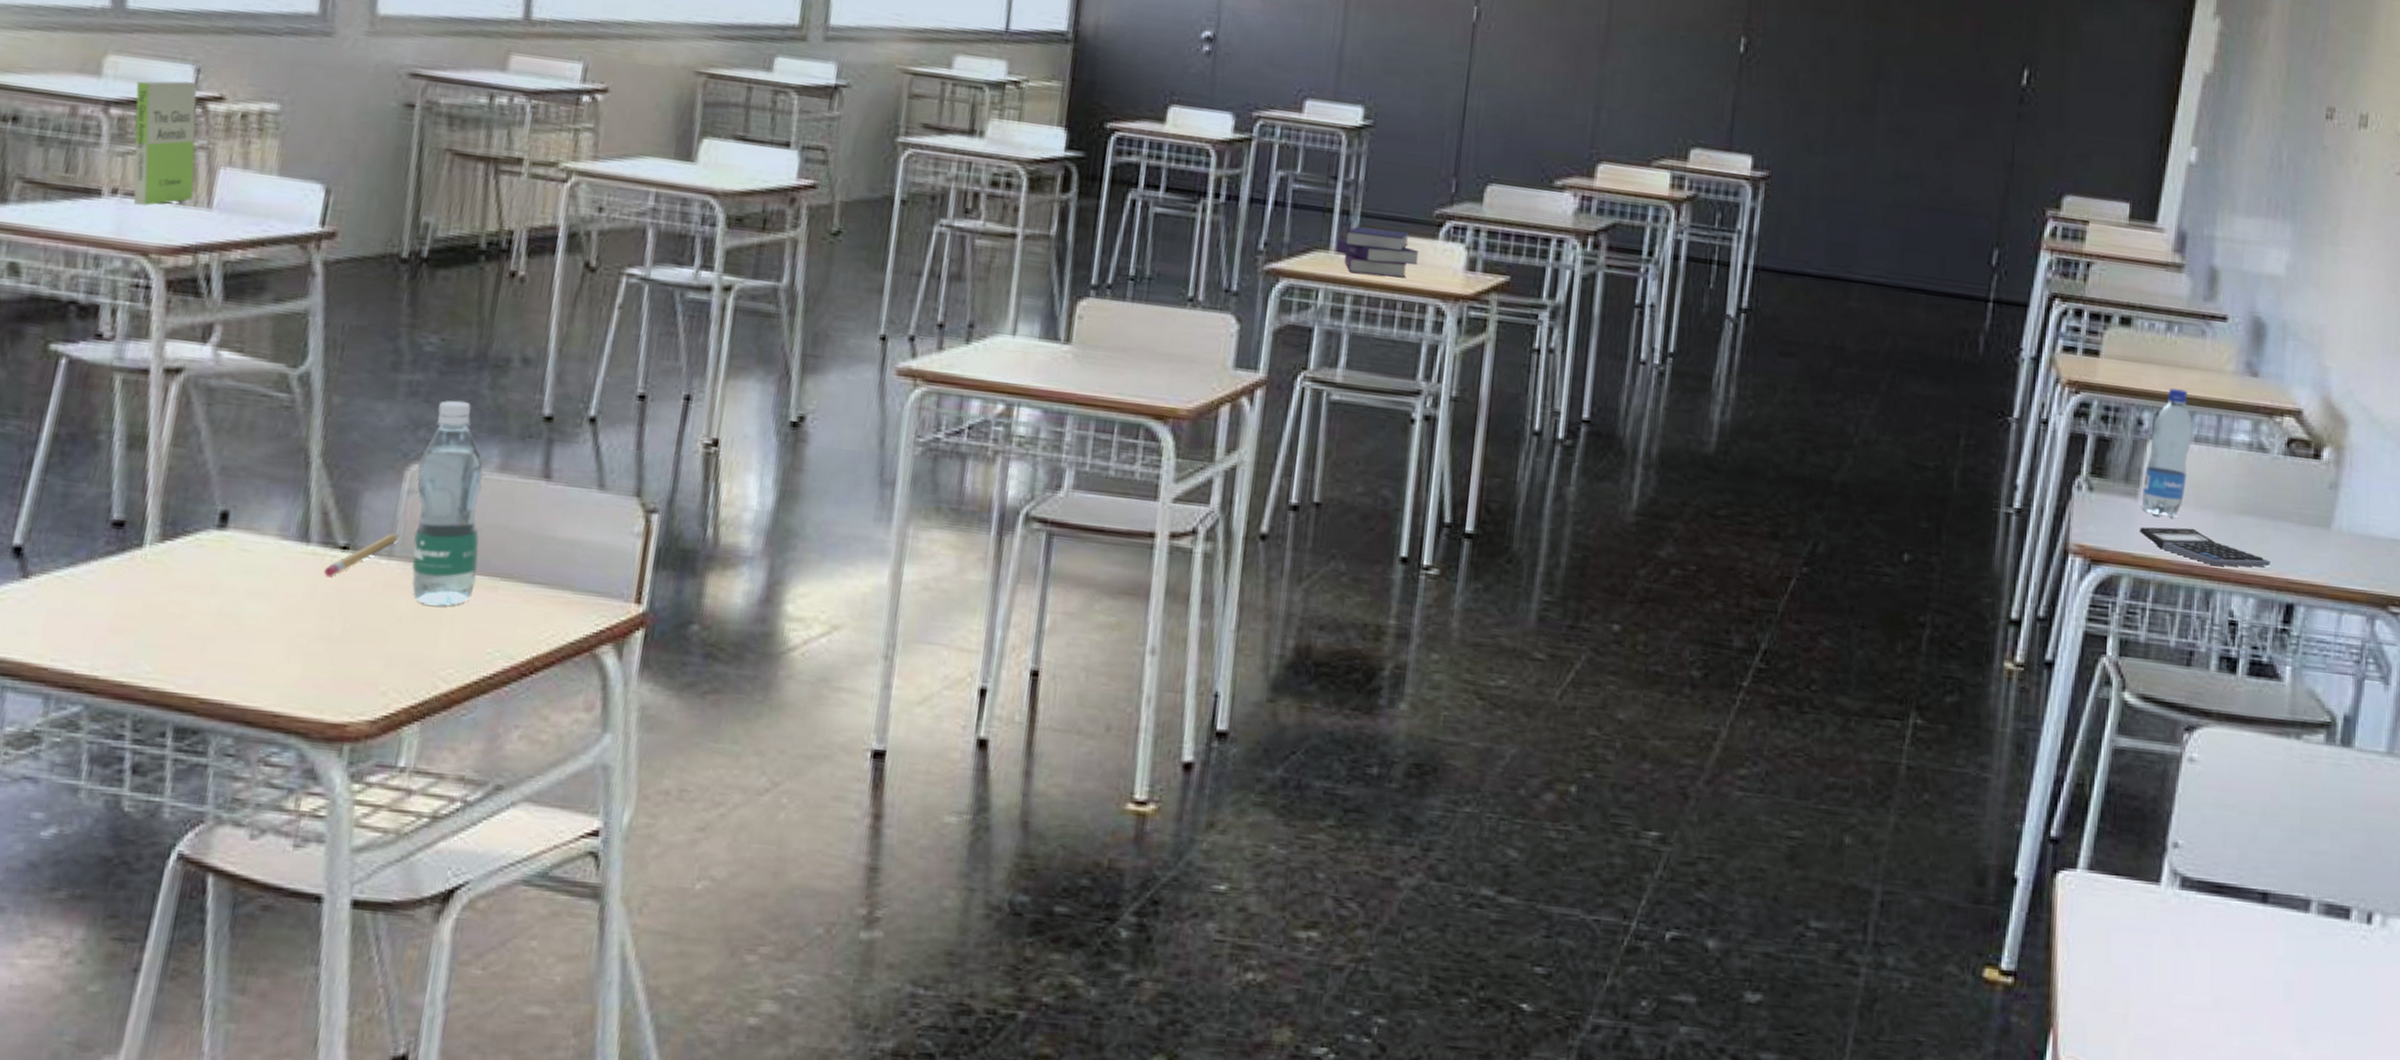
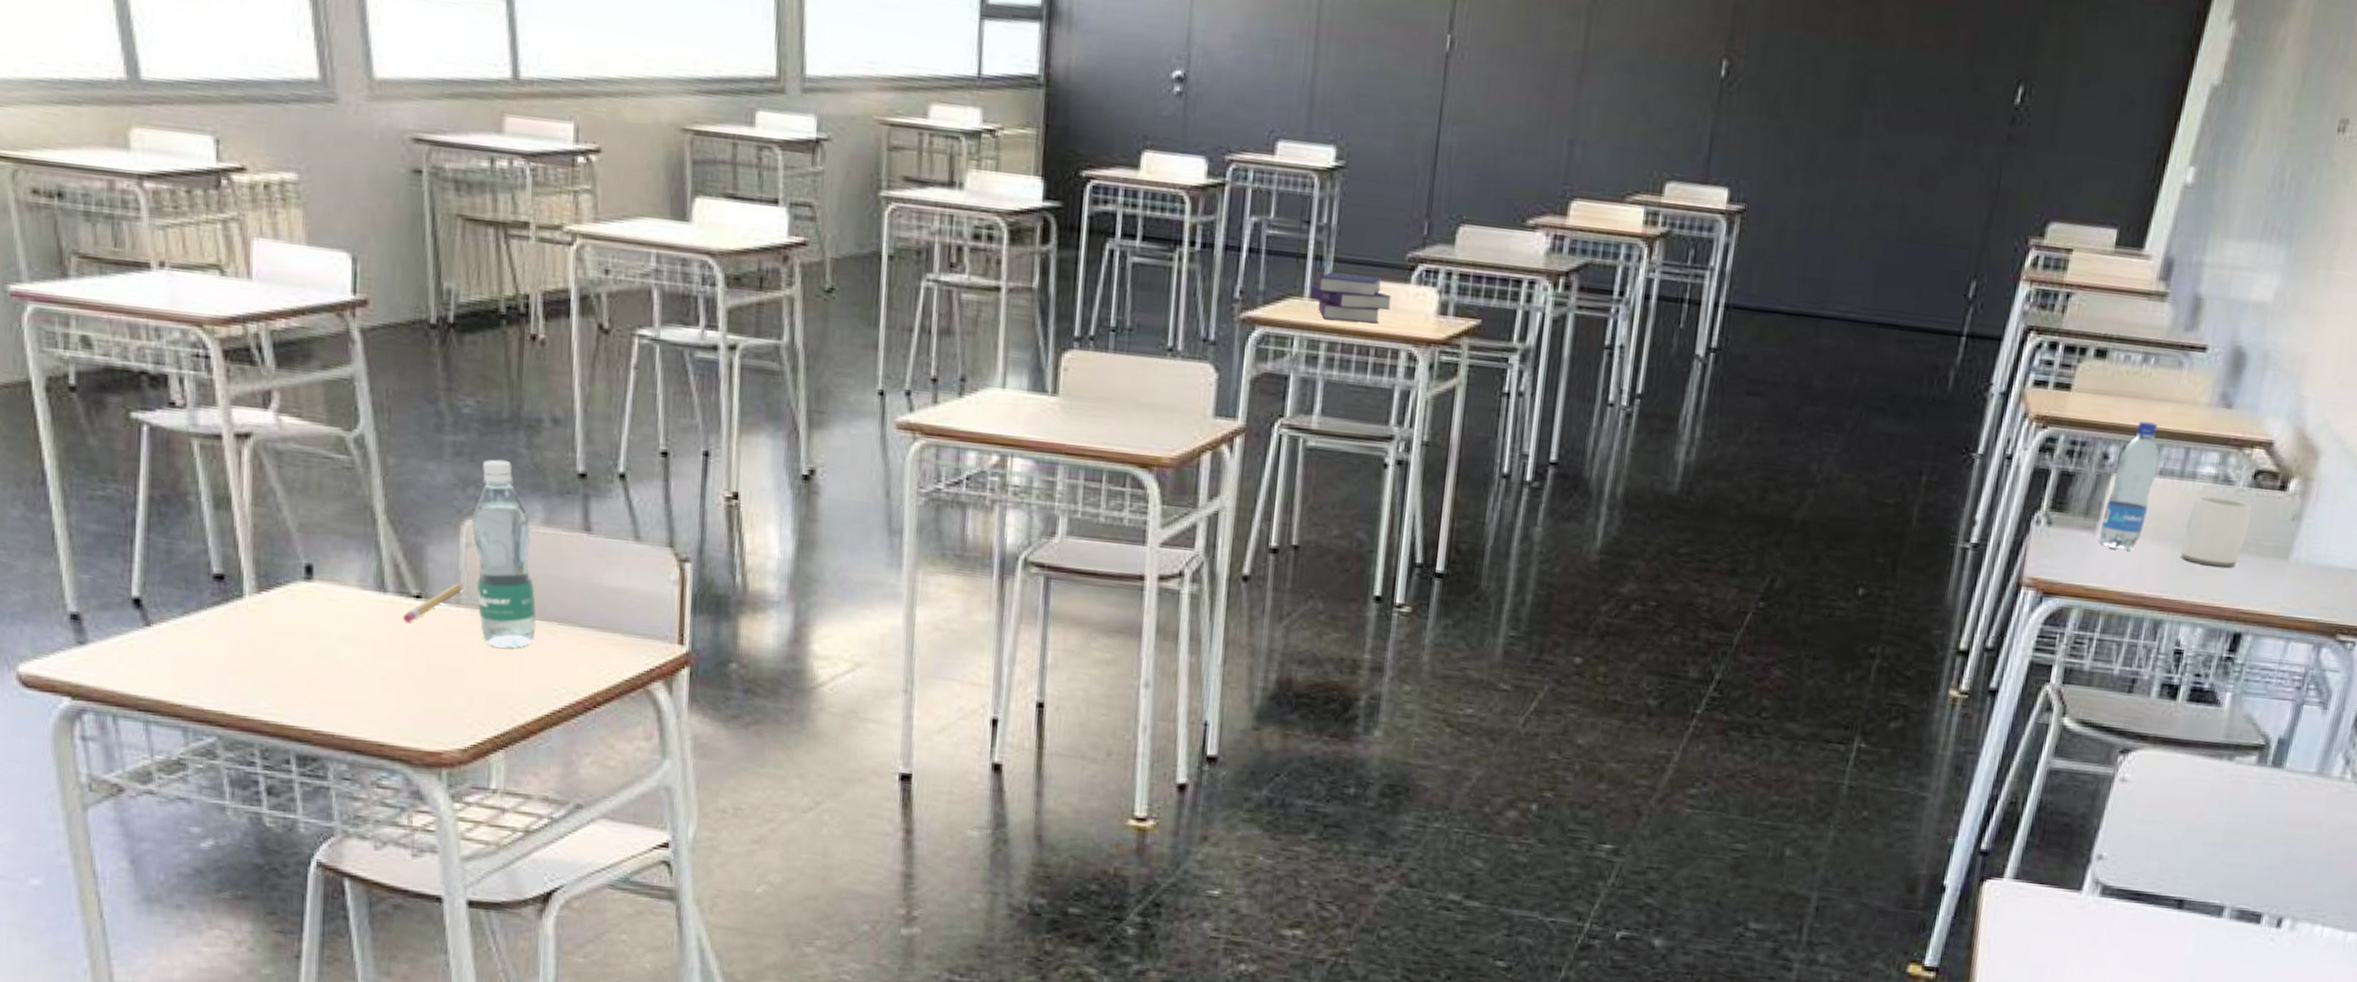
book: present [133,81,197,206] -> none [163,152,234,278]
calculator: present [2140,526,2270,567] -> none [2094,559,2223,598]
mug: none [2225,463,2289,536] -> present [2181,496,2252,567]

